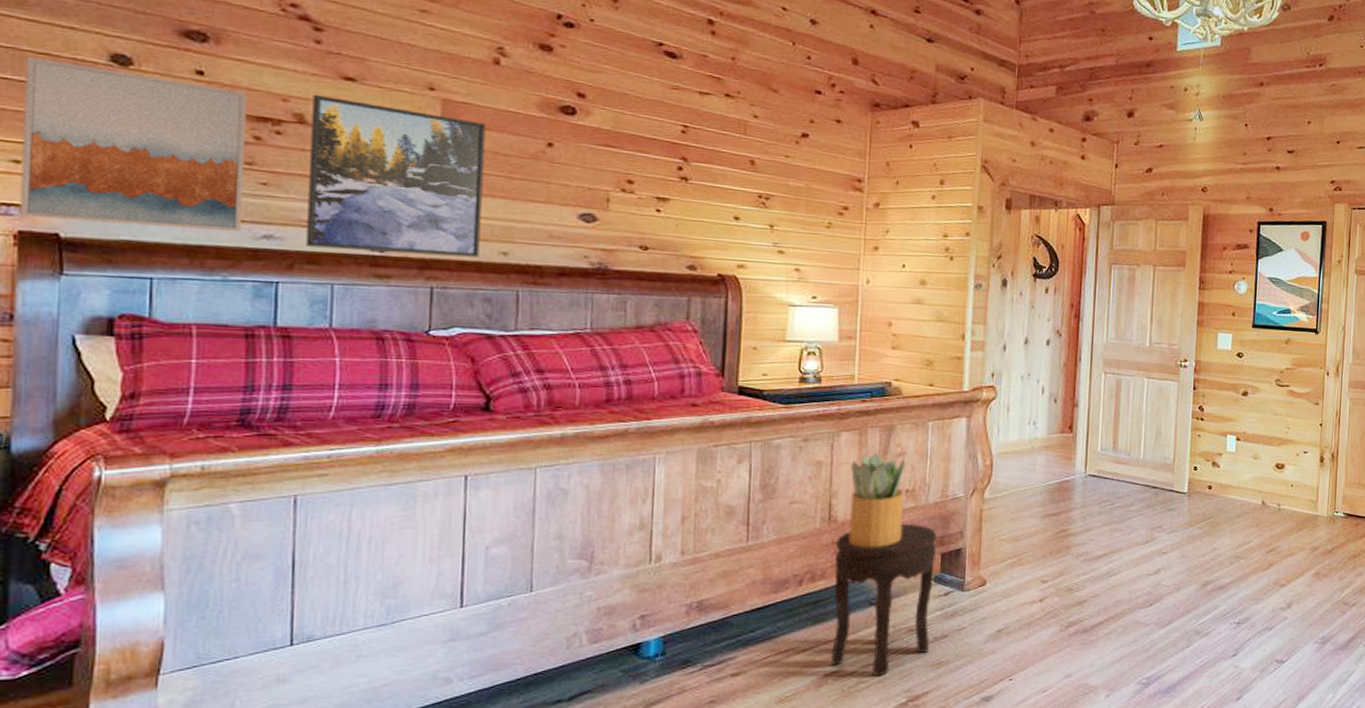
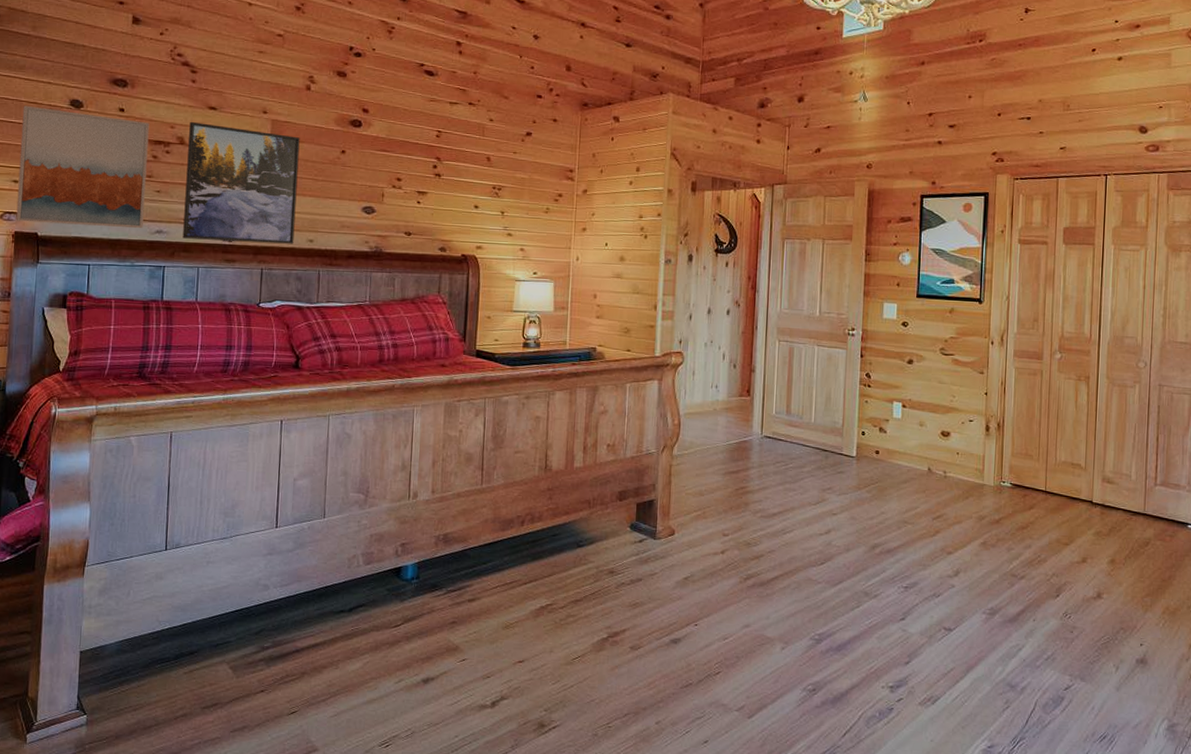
side table: present [831,524,937,676] -> none [546,475,633,612]
potted plant: present [848,453,906,548] -> none [561,410,608,496]

